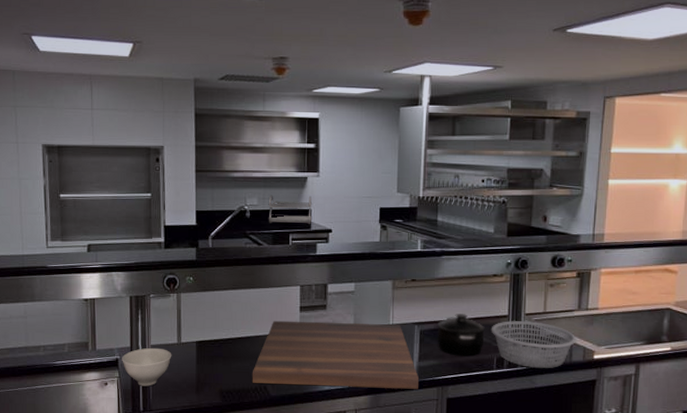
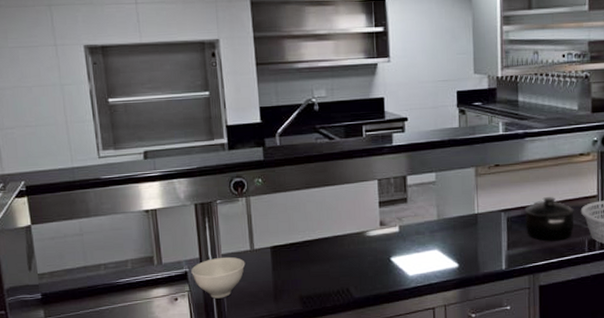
cutting board: present [252,320,420,389] -> none [332,213,510,286]
dish rack: present [268,195,313,225] -> none [337,83,386,117]

